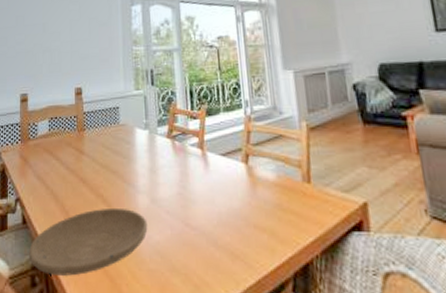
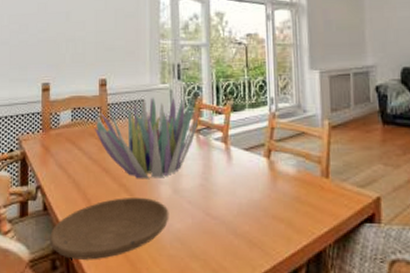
plant: none [71,103,174,189] -> present [94,97,199,179]

